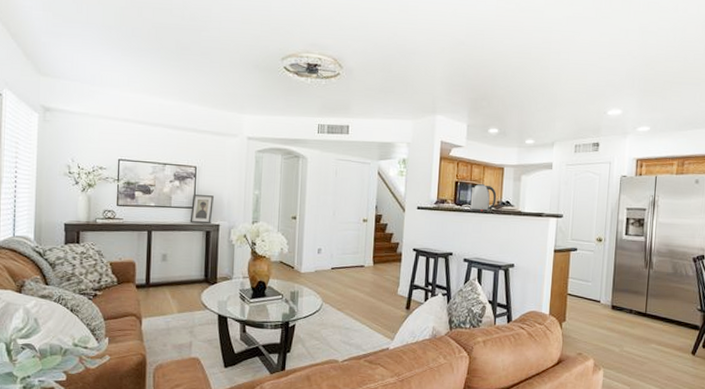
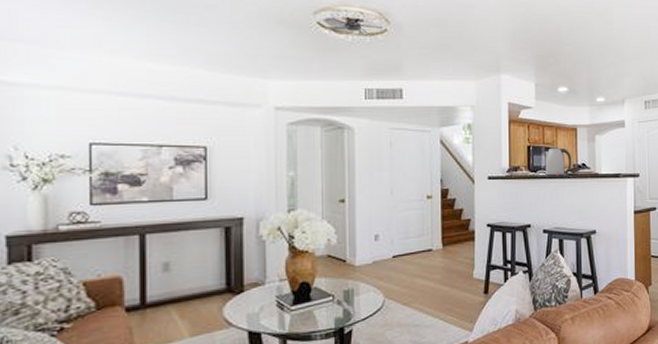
picture frame: present [189,194,214,224] -> none [200,182,233,219]

